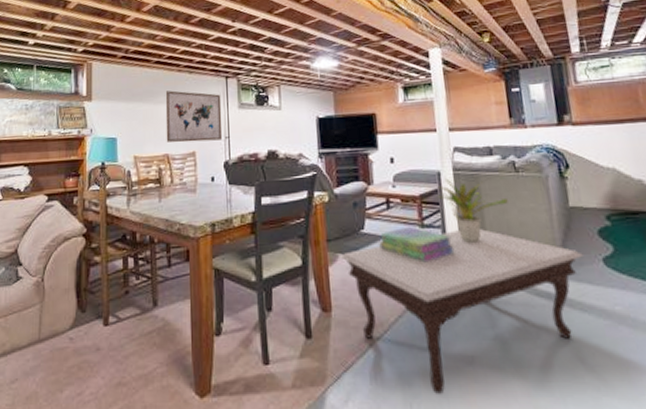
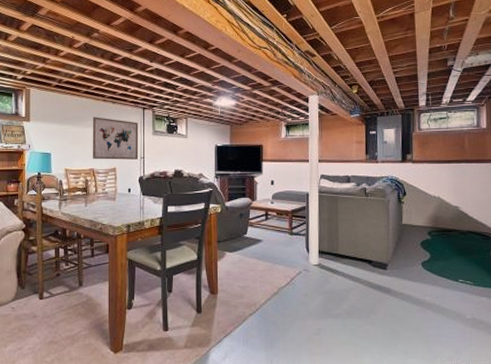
coffee table: present [340,229,583,394] -> none [227,238,408,354]
stack of books: present [379,226,455,263] -> none [257,233,314,261]
potted plant: present [435,178,508,243] -> none [303,198,357,248]

